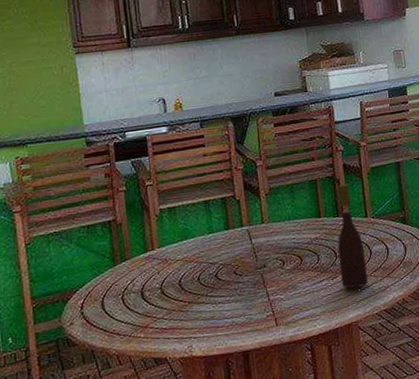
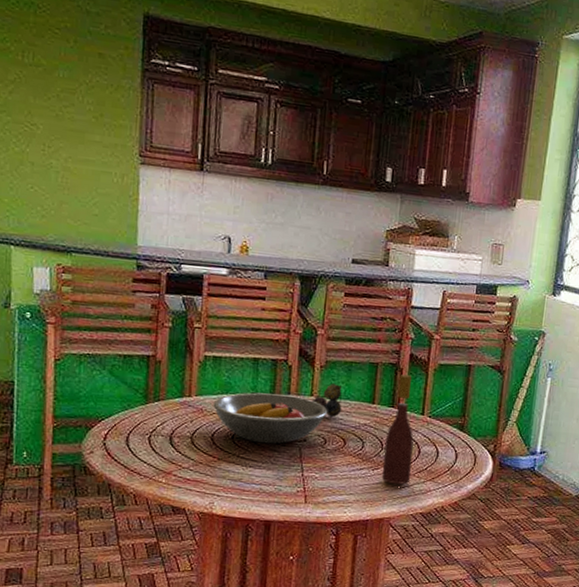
fruit bowl: none [175,227,281,279] -> present [213,392,328,444]
flower: none [264,206,293,240] -> present [313,382,343,418]

